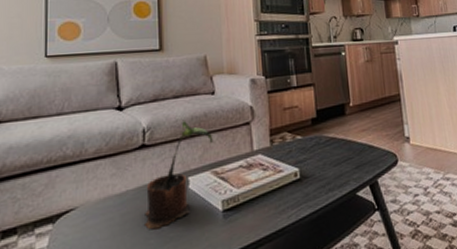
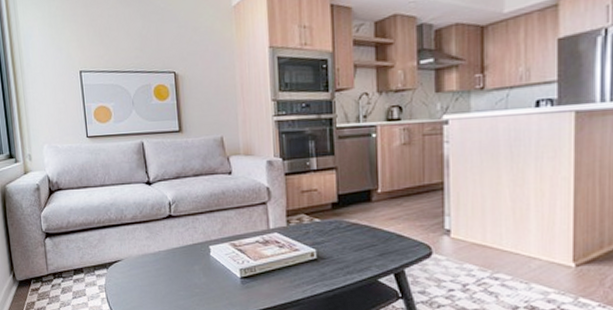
potted plant: present [145,119,214,230] -> none [174,196,231,284]

